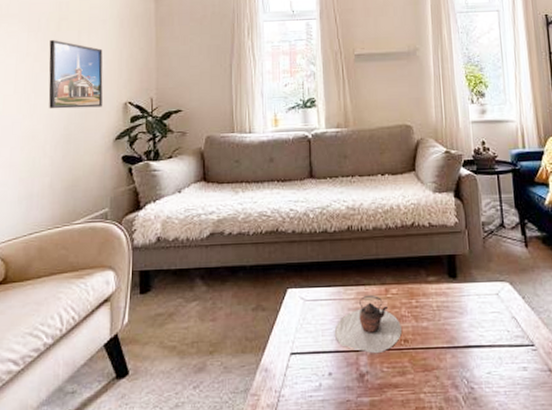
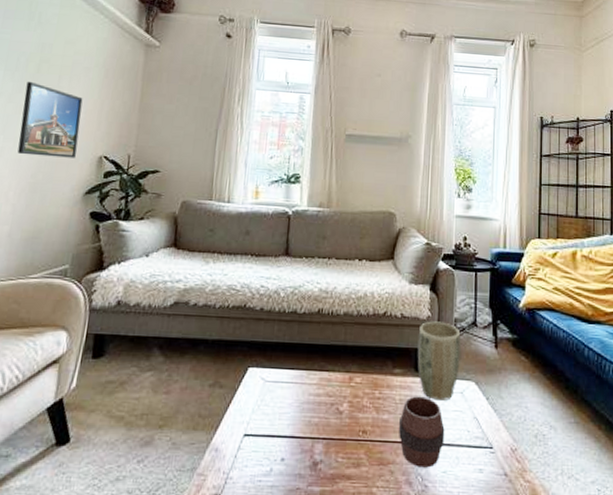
teapot: present [335,296,402,354] -> none [292,382,361,443]
cup: none [439,301,486,371] -> present [399,396,445,468]
plant pot: none [447,227,493,304] -> present [417,321,461,401]

